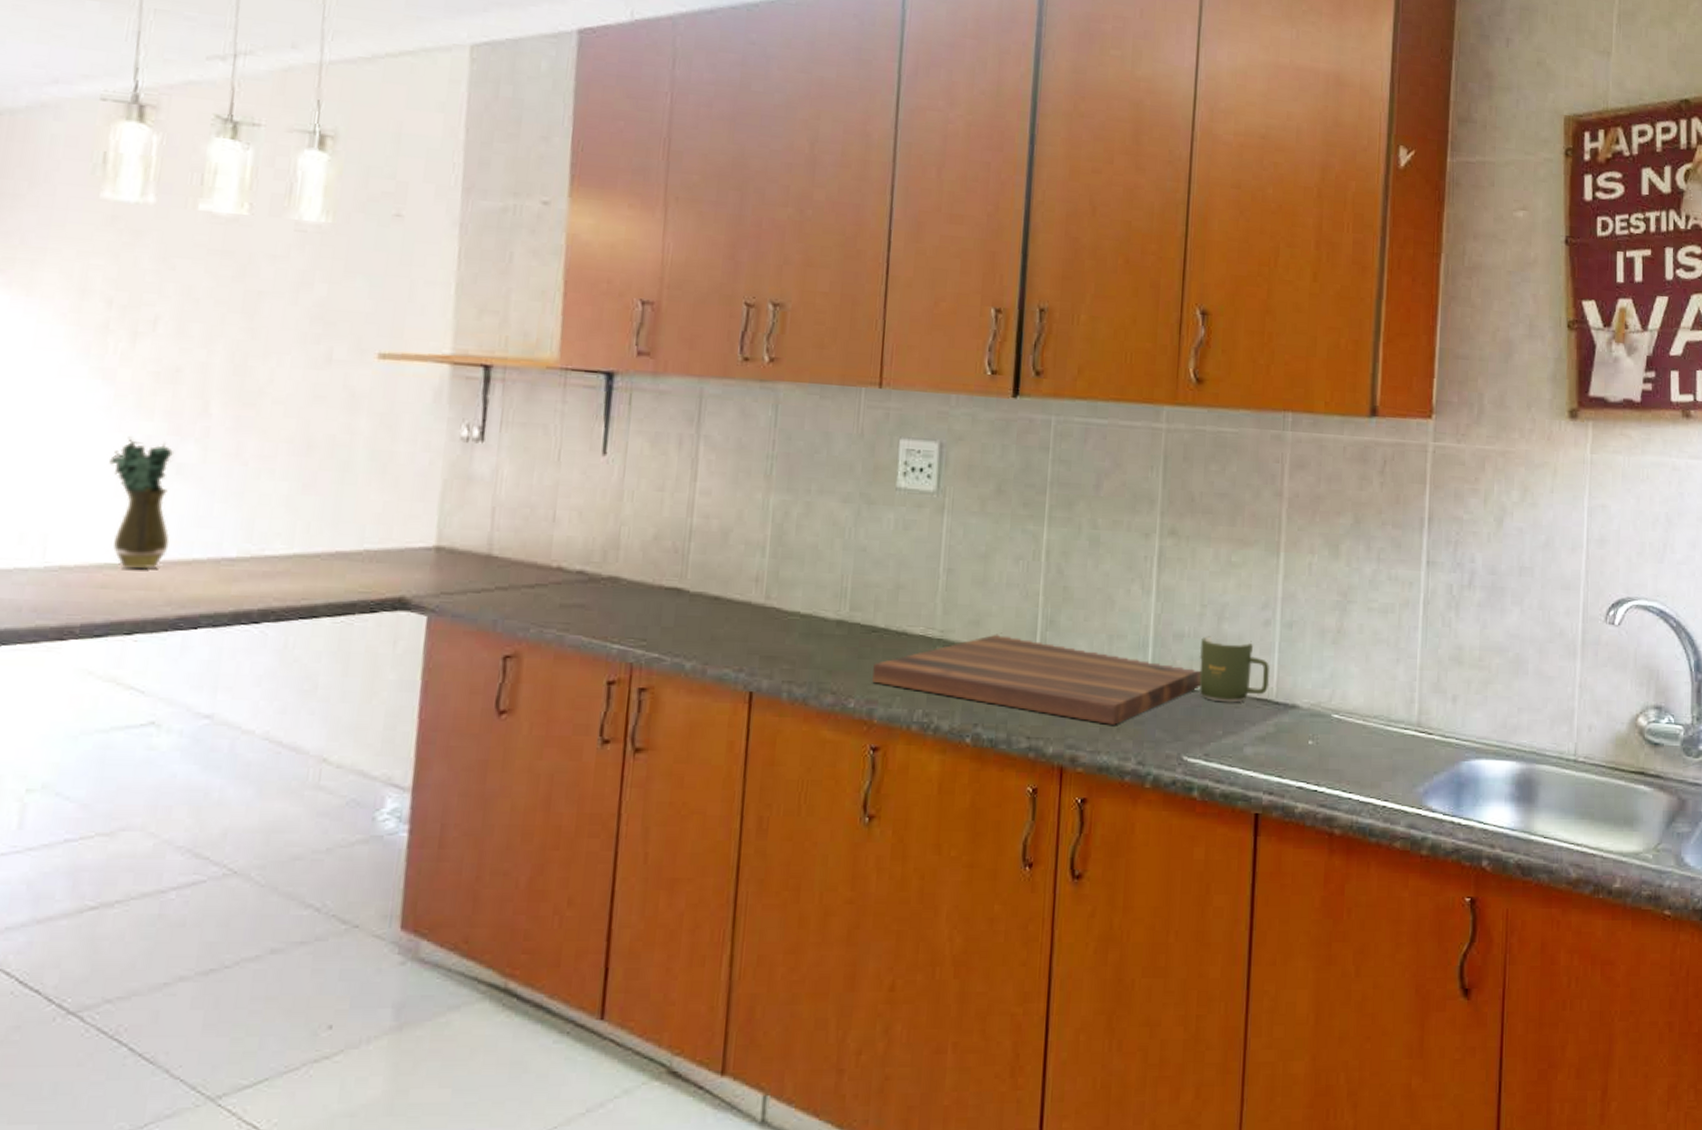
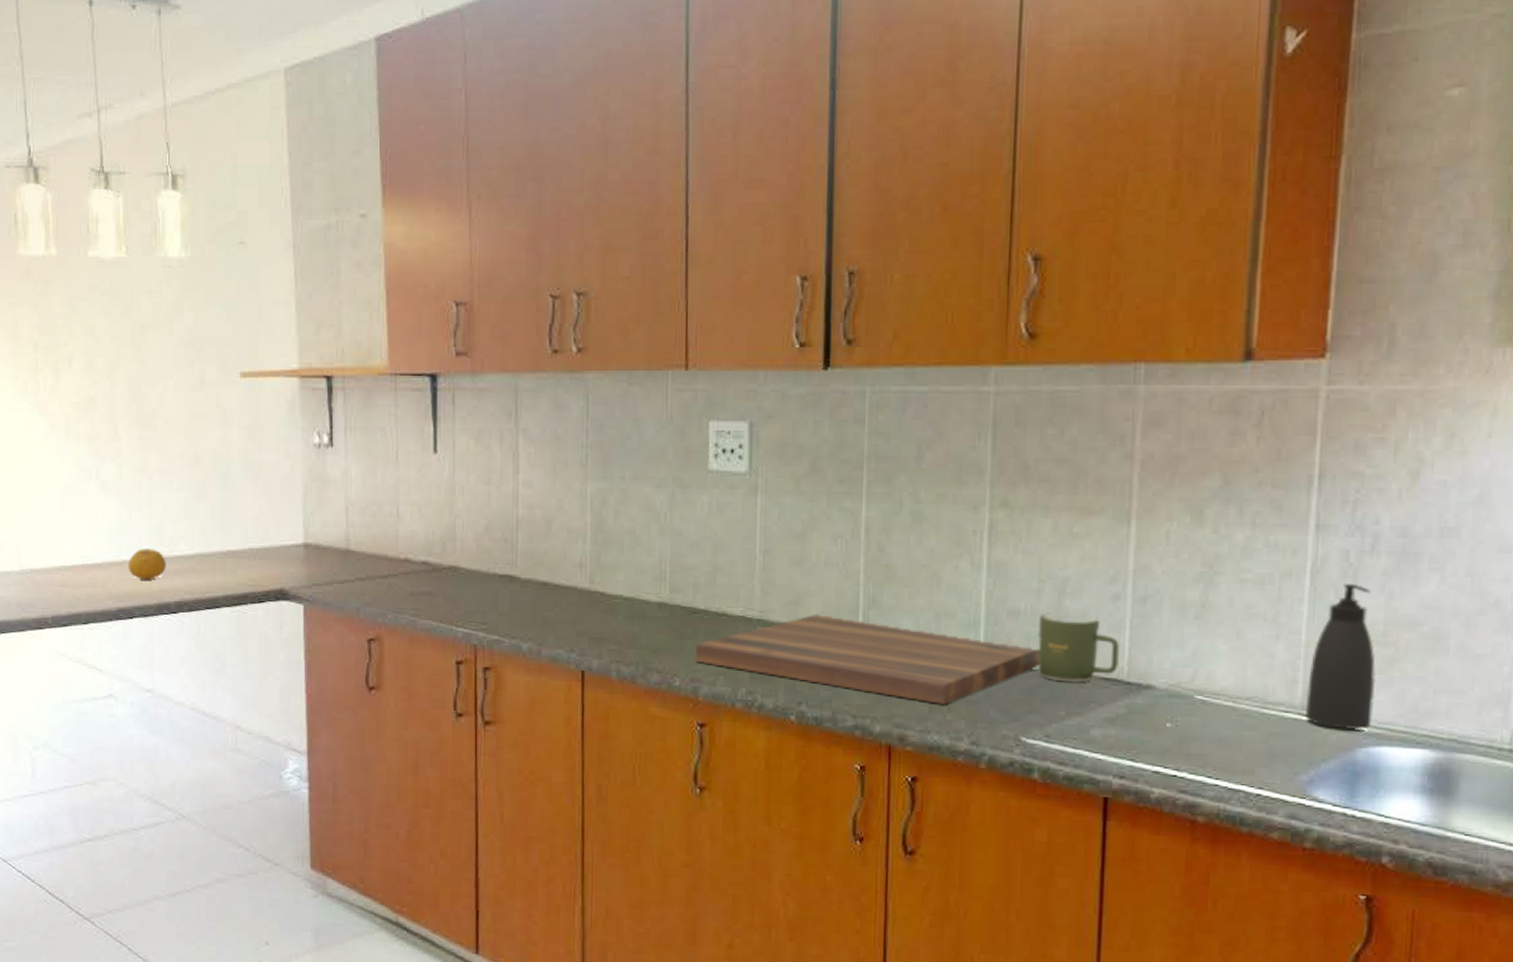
vase: present [109,437,173,570] -> none [54,459,104,570]
fruit: none [200,546,253,583] -> present [129,548,166,580]
soap dispenser: none [1420,614,1475,745] -> present [1305,584,1376,730]

